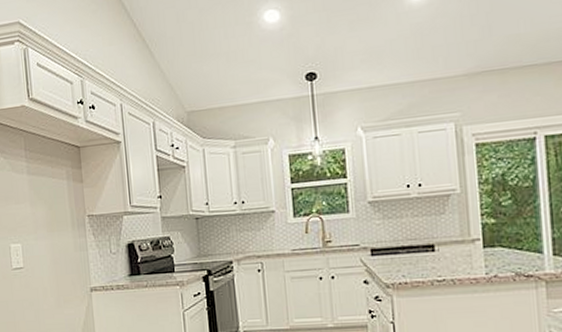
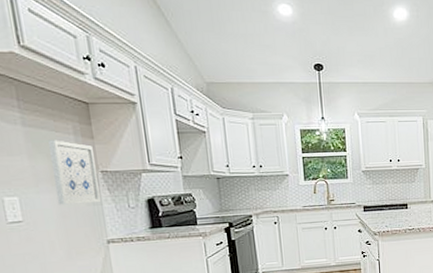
wall art: none [46,185,86,251] -> present [48,140,101,205]

